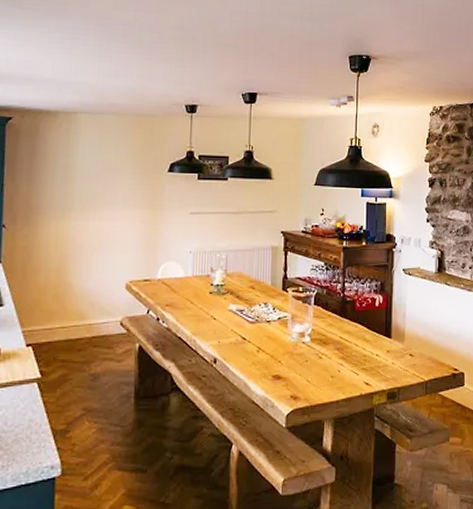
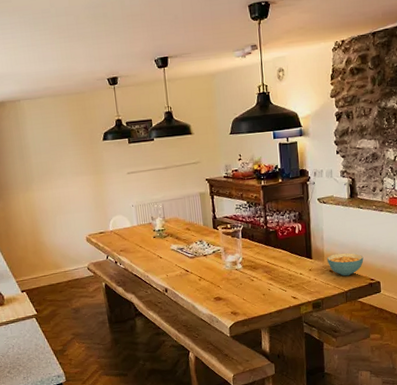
cereal bowl: none [407,334,448,363] -> present [326,252,364,276]

